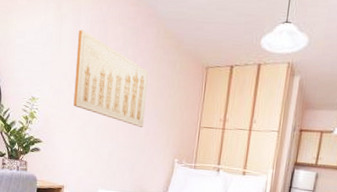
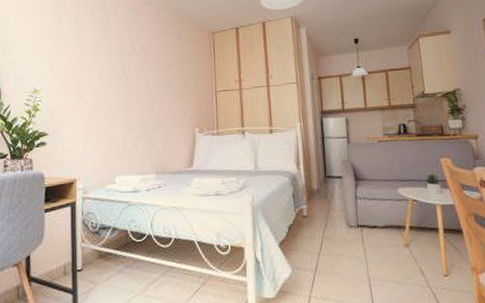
wall art: present [73,29,149,127] -> none [78,17,157,102]

